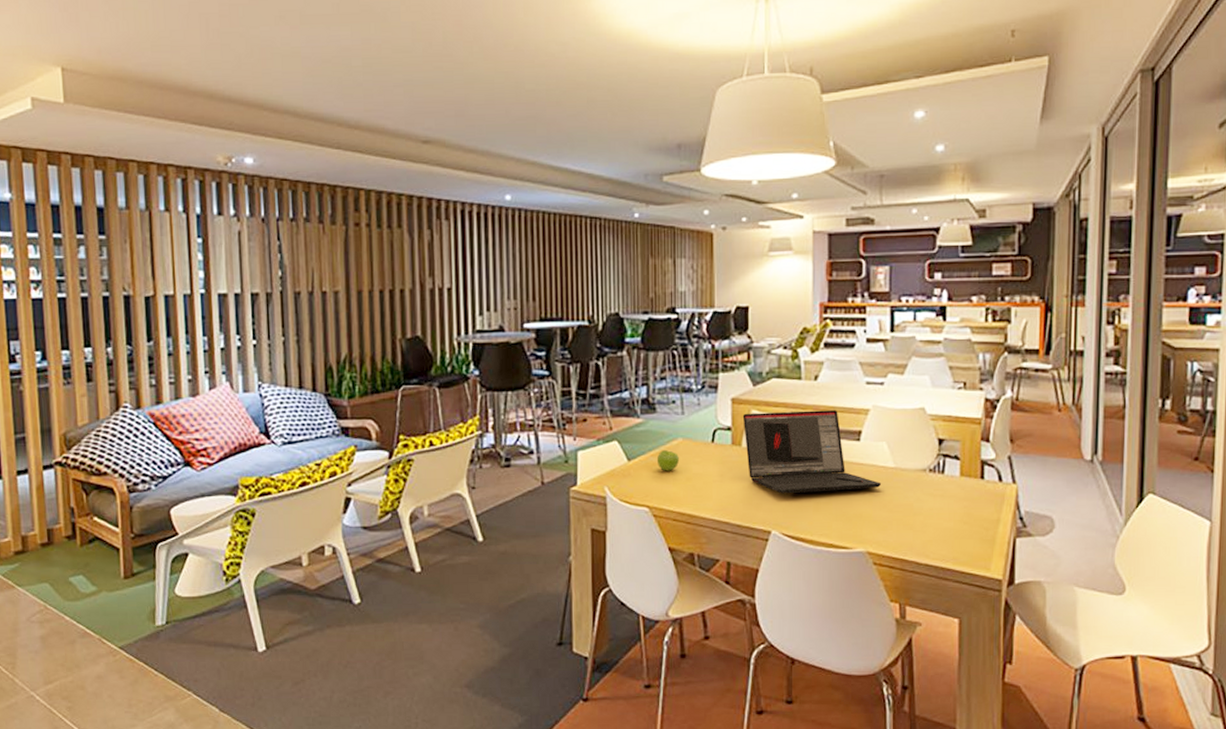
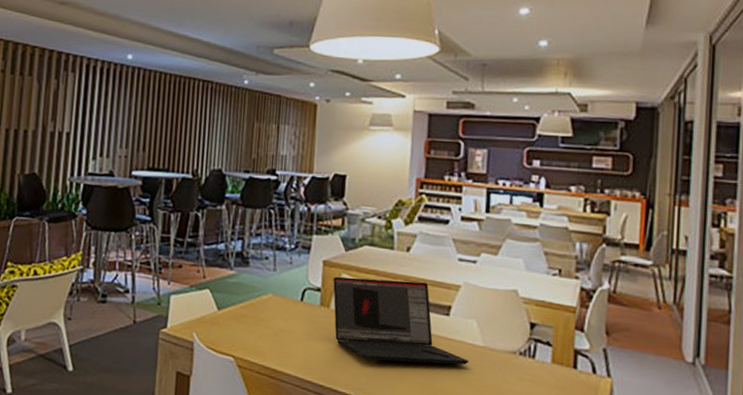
fruit: present [656,449,680,471] -> none [245,302,269,324]

